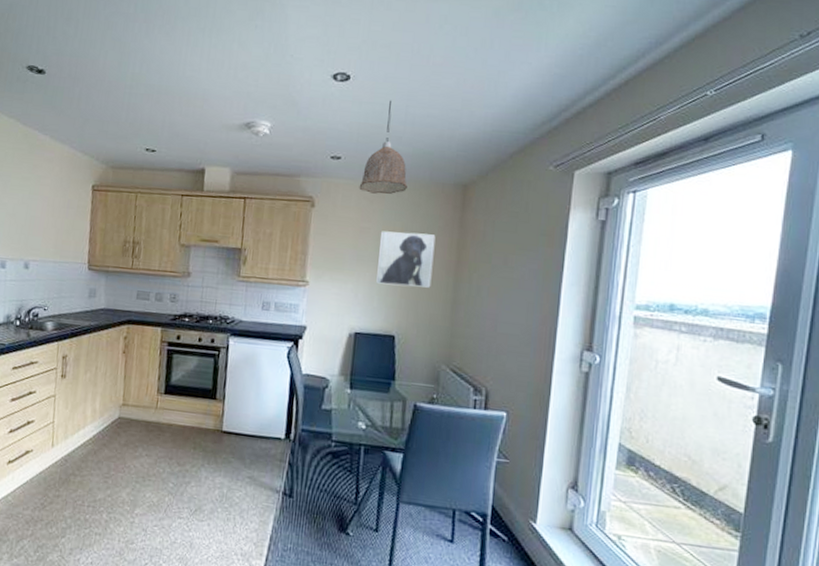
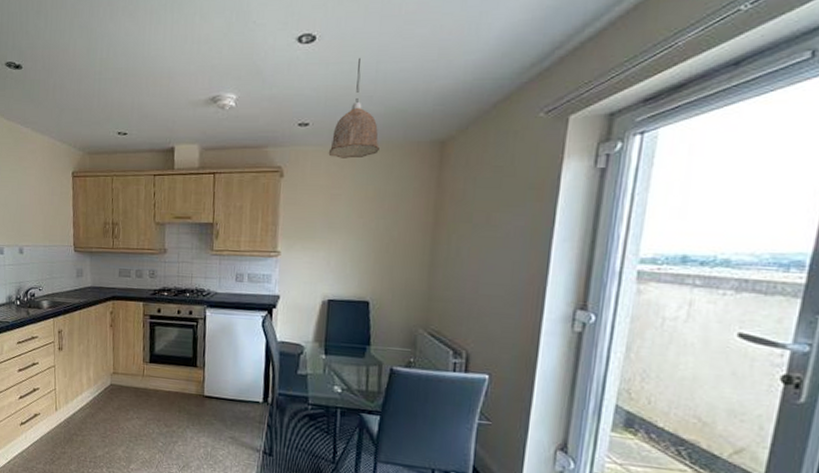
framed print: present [376,231,436,288] -> none [349,196,411,252]

